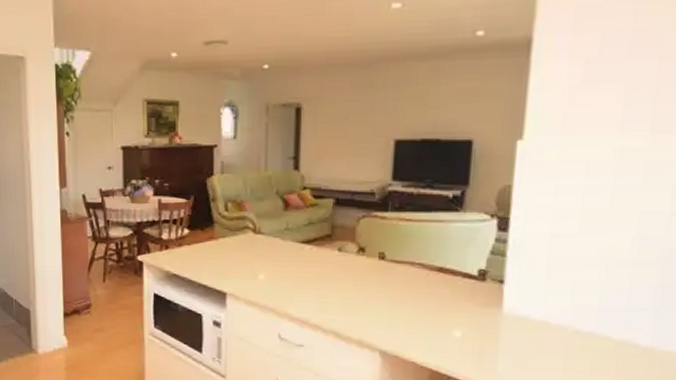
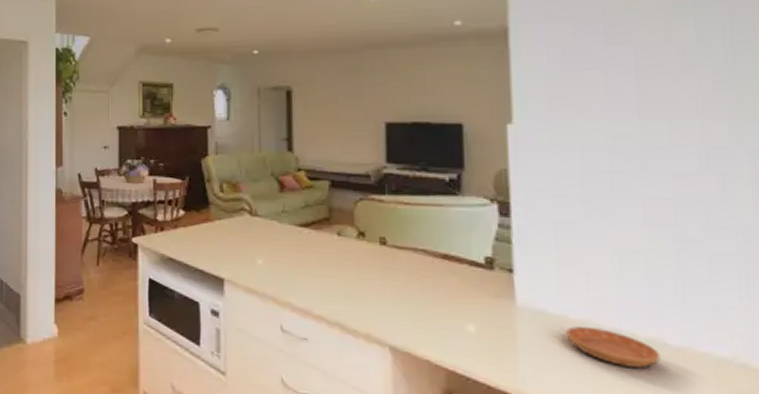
saucer: none [545,330,629,366] -> present [566,326,660,368]

